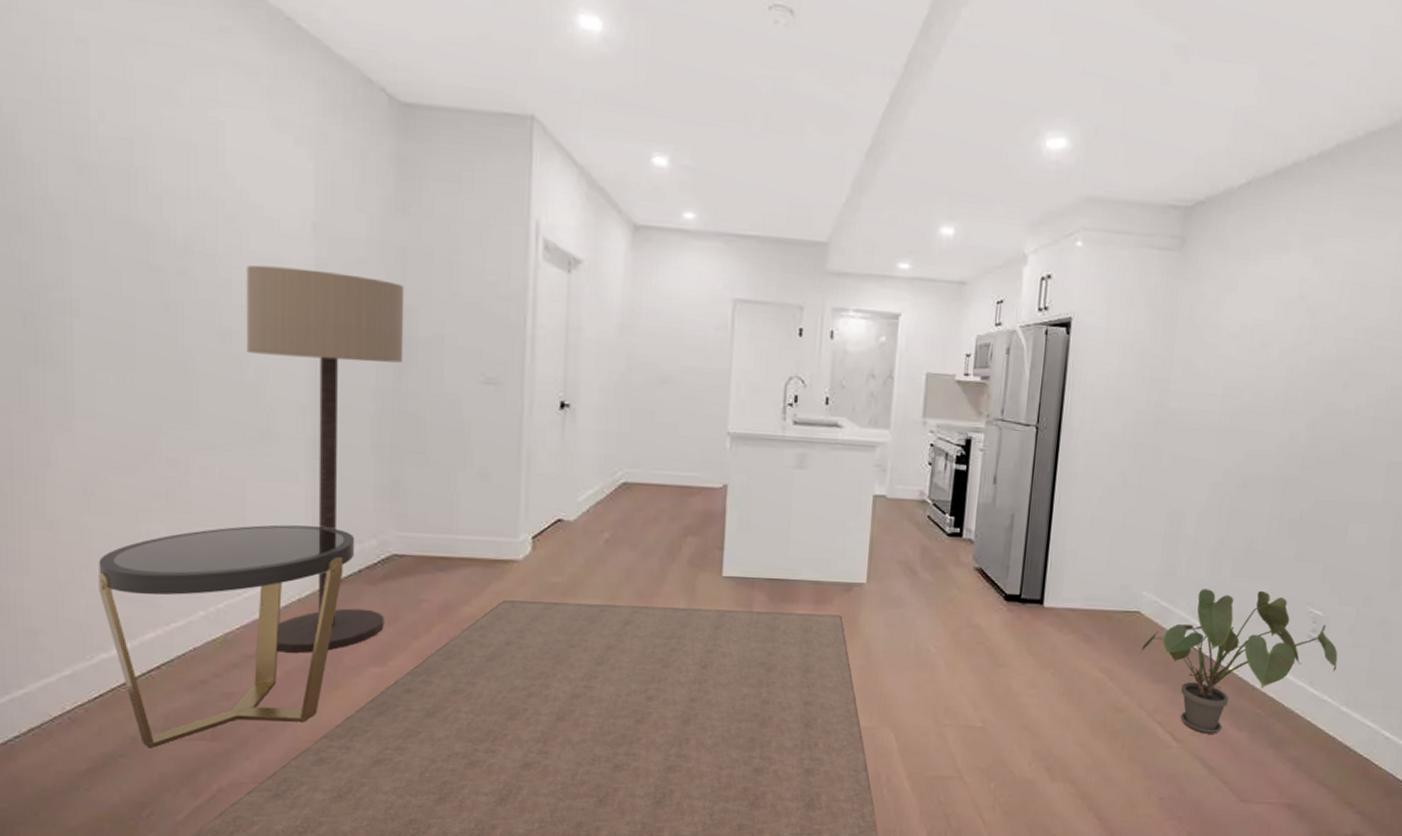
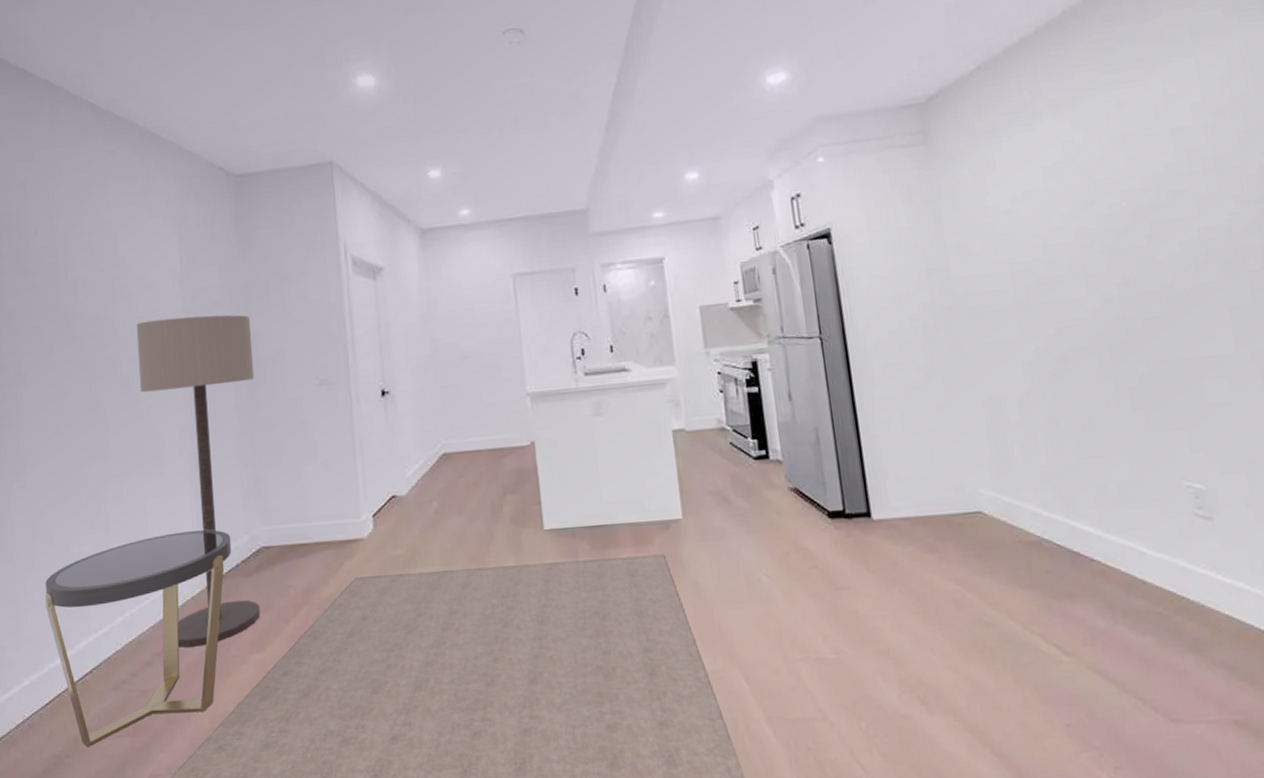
house plant: present [1141,589,1338,734] -> none [994,470,1244,643]

